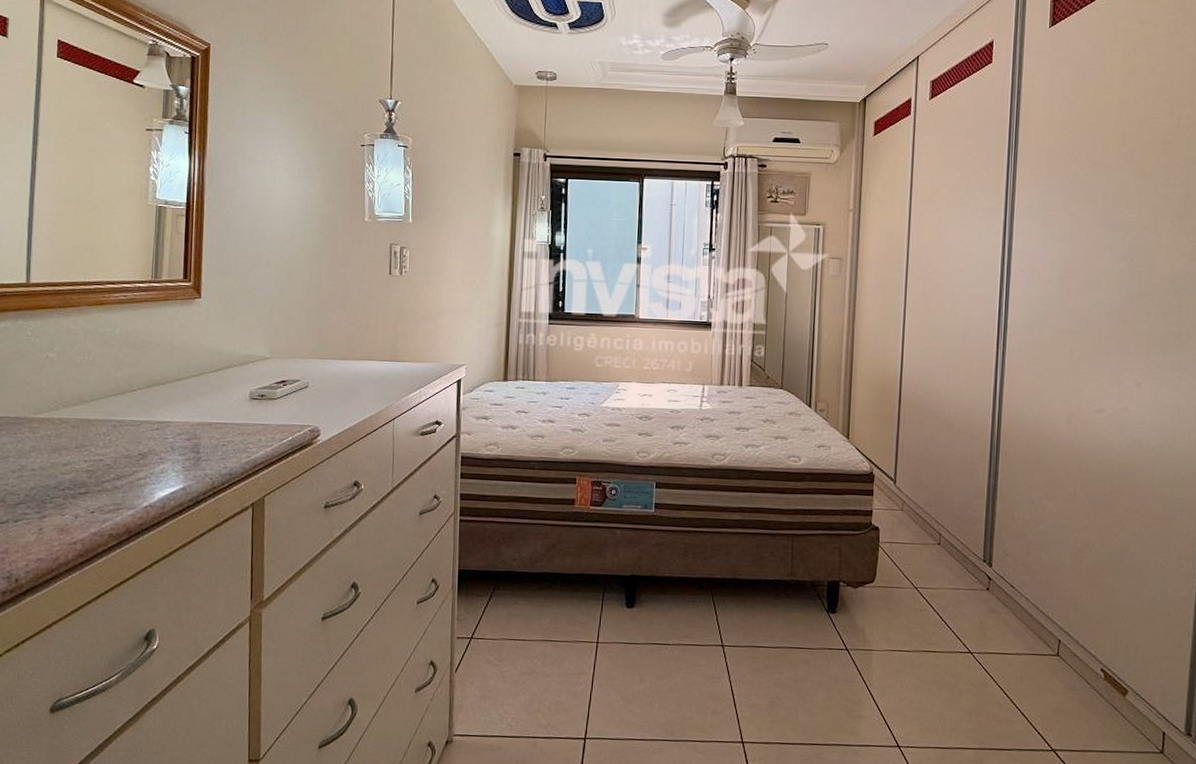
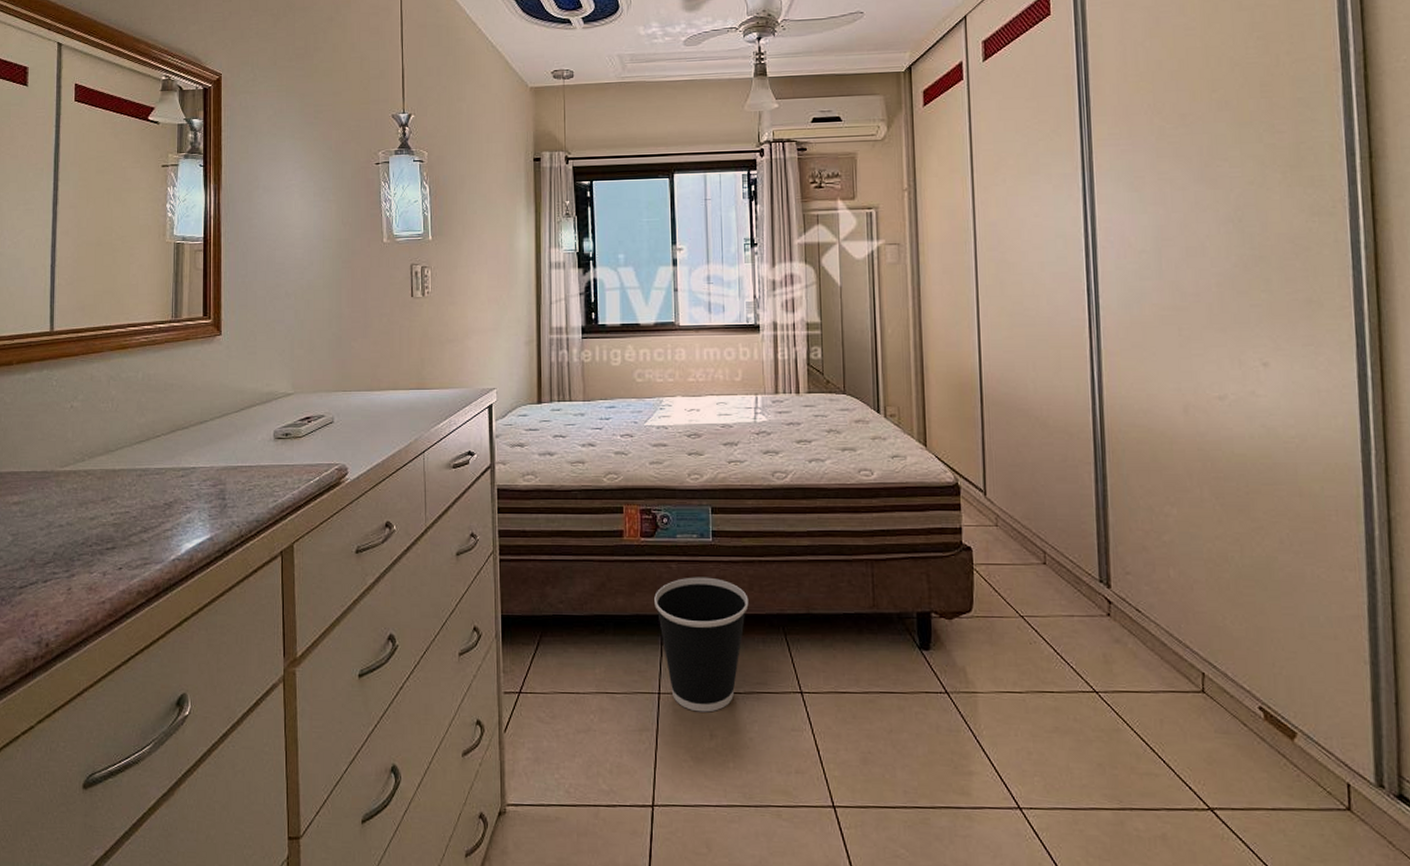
wastebasket: none [599,543,683,660] -> present [654,577,749,712]

